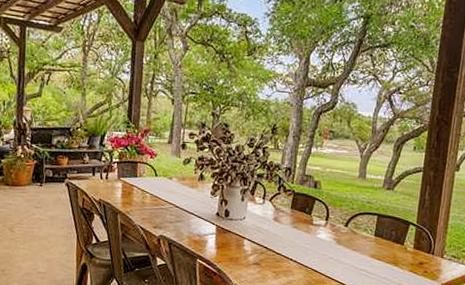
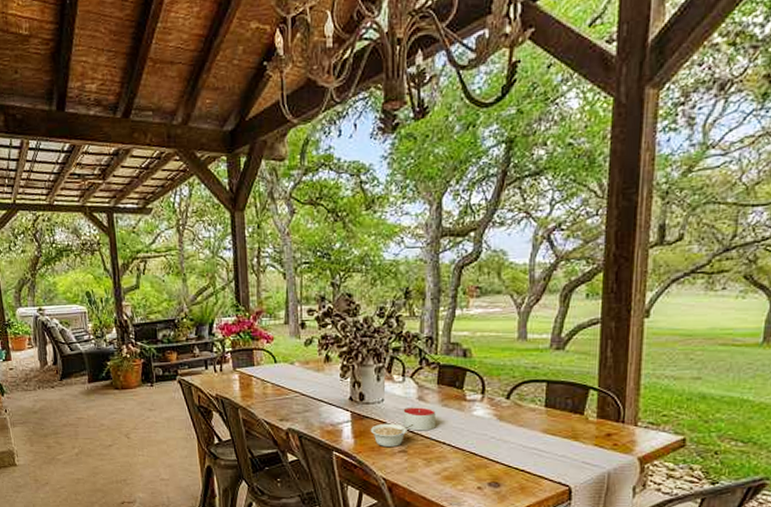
legume: none [231,238,268,260] -> present [370,423,414,448]
candle: none [259,225,287,248] -> present [403,406,436,431]

